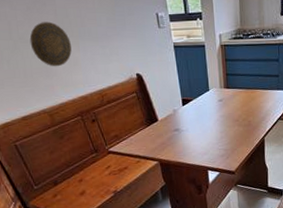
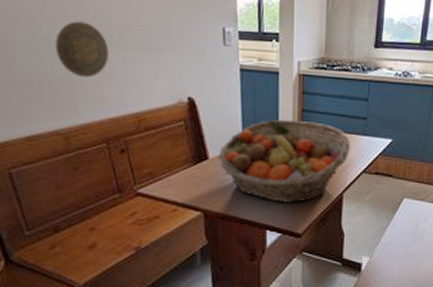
fruit basket: none [165,83,268,149] -> present [218,119,351,203]

